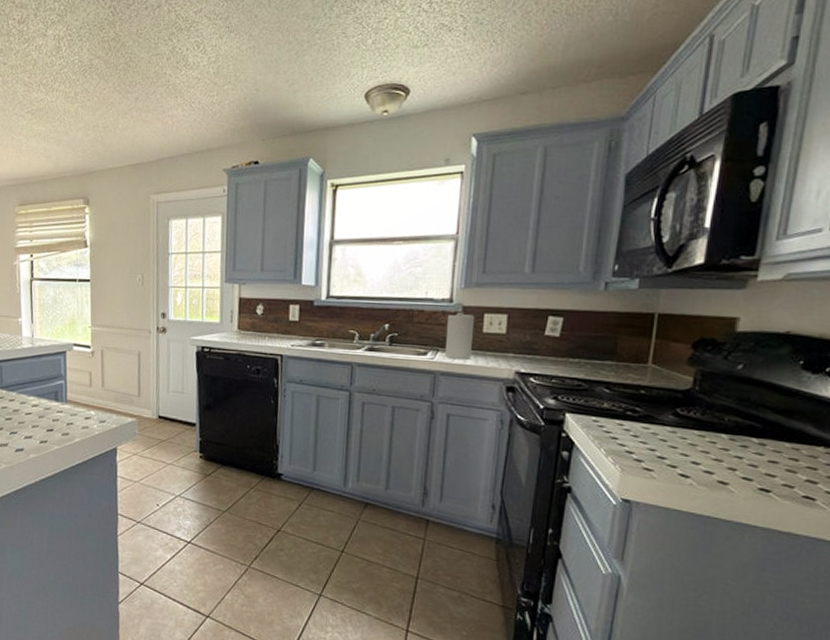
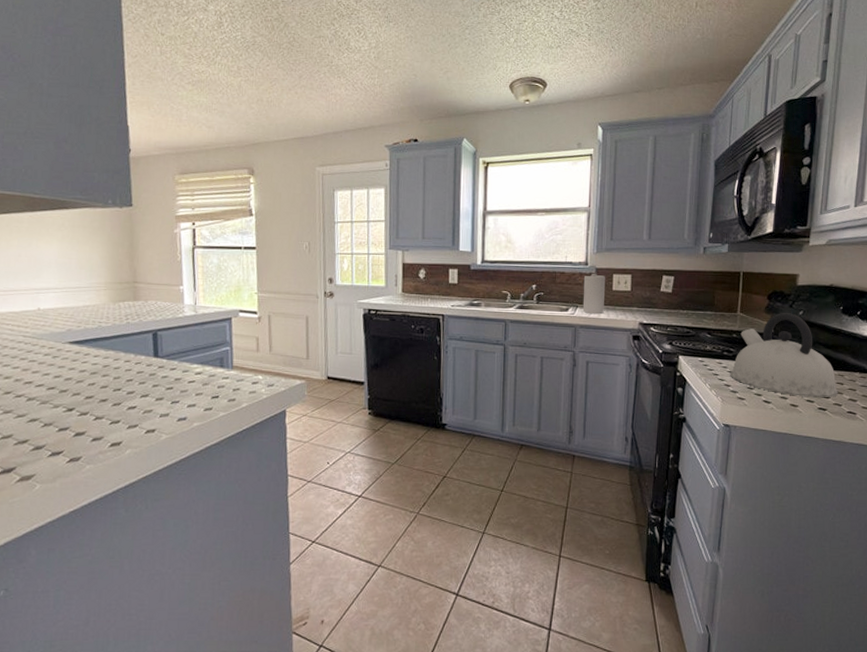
kettle: none [634,366,790,476] -> present [730,313,838,398]

